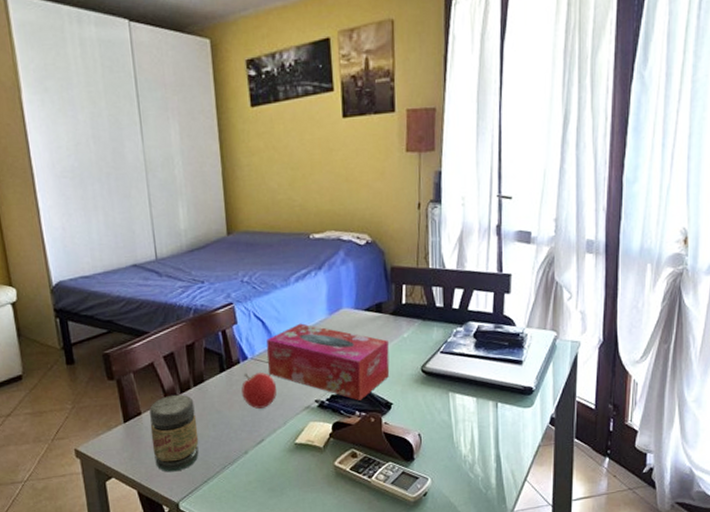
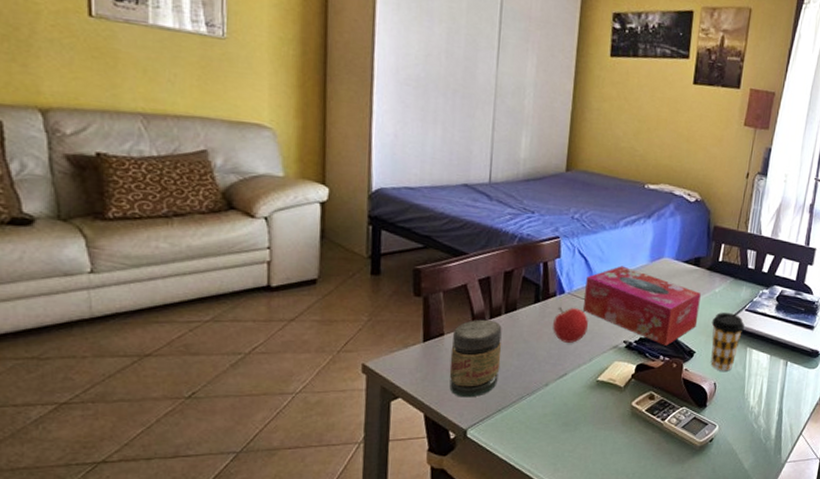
coffee cup: none [405,358,442,421] -> present [710,312,744,371]

